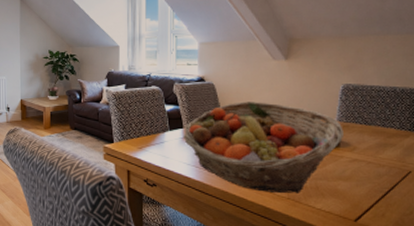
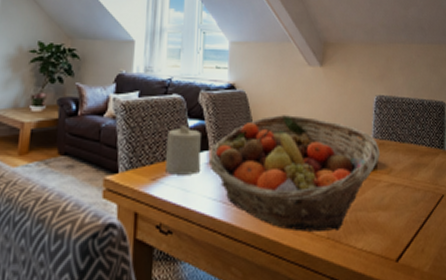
candle: none [149,110,177,146] -> present [166,125,201,175]

